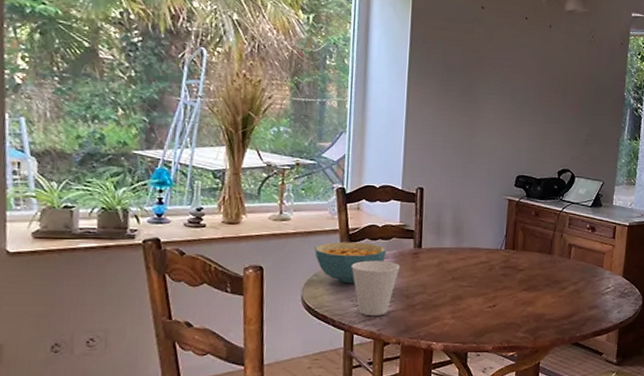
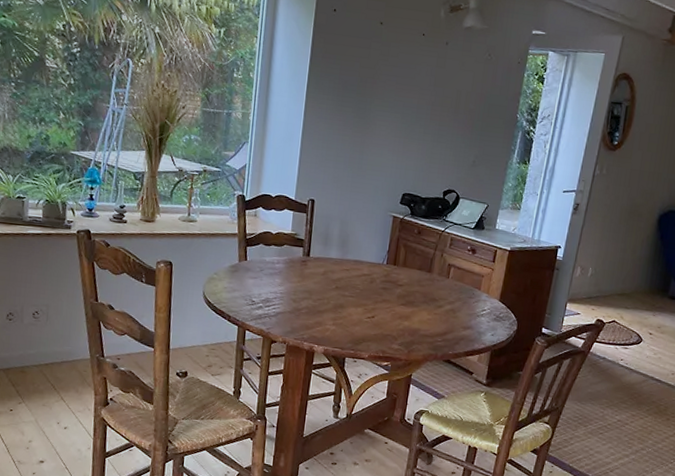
cereal bowl: present [314,241,387,283] -> none [216,245,279,284]
cup: present [351,260,401,317] -> none [246,264,290,316]

